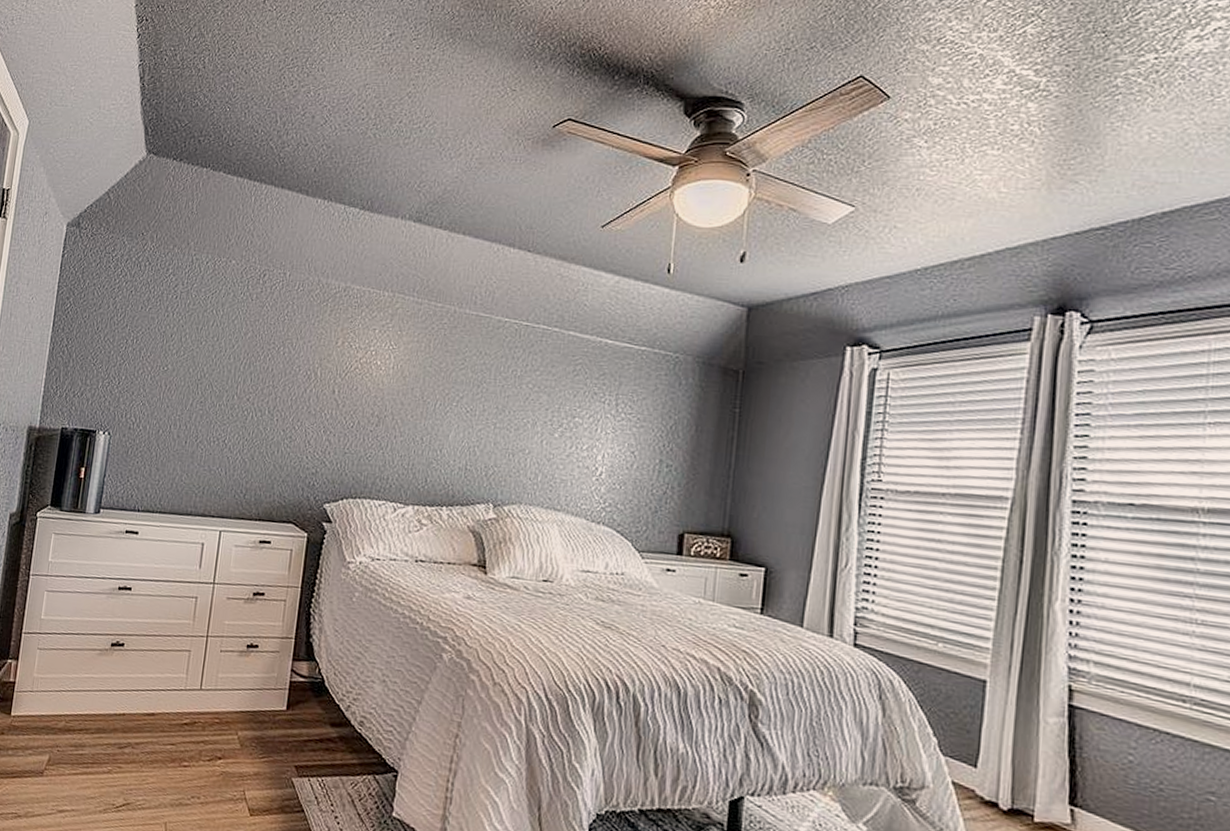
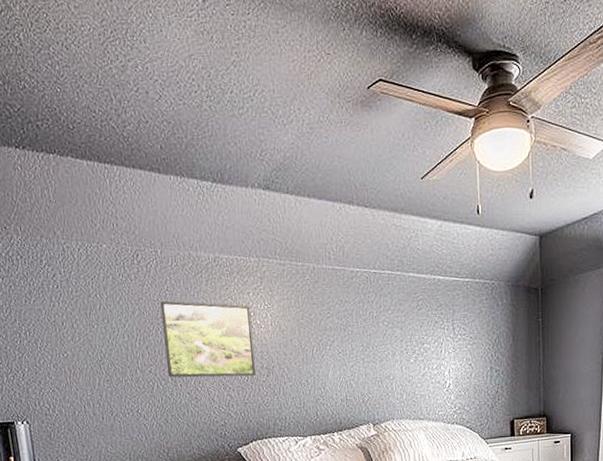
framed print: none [266,326,374,424] -> present [160,301,256,378]

